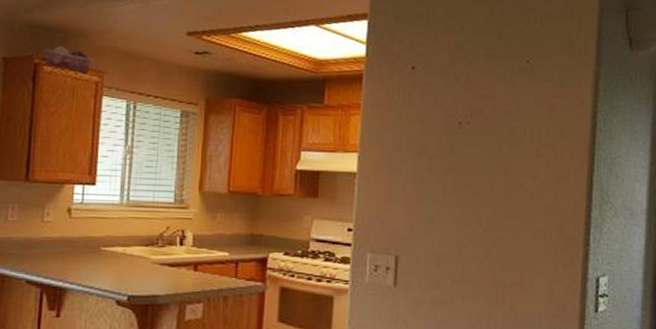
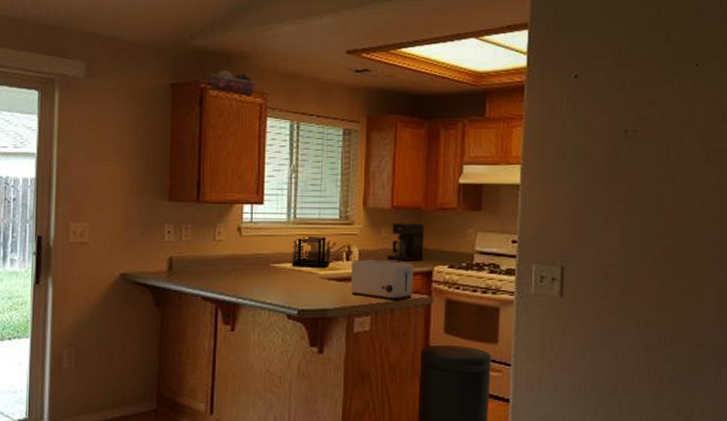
dish rack: none [122,220,164,252] -> present [291,236,330,268]
toaster: none [183,244,249,289] -> present [350,259,414,301]
coffee maker: none [222,207,261,248] -> present [388,222,424,262]

